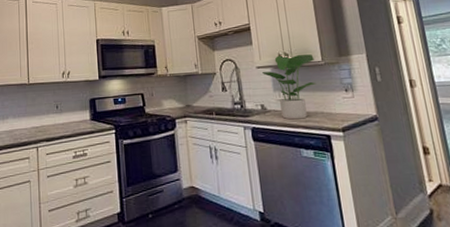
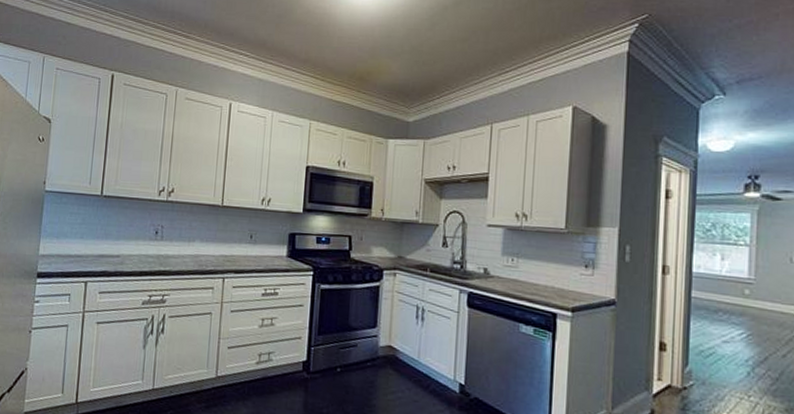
potted plant: present [261,54,317,120] -> none [491,215,557,291]

